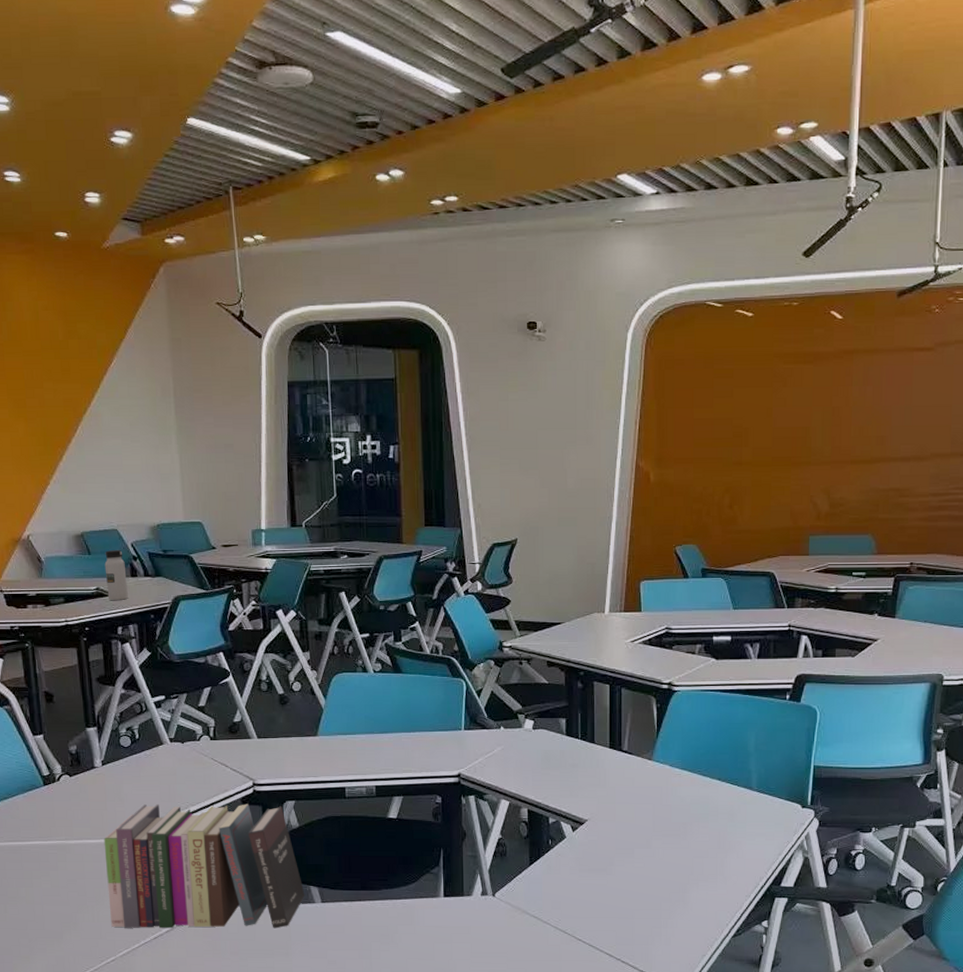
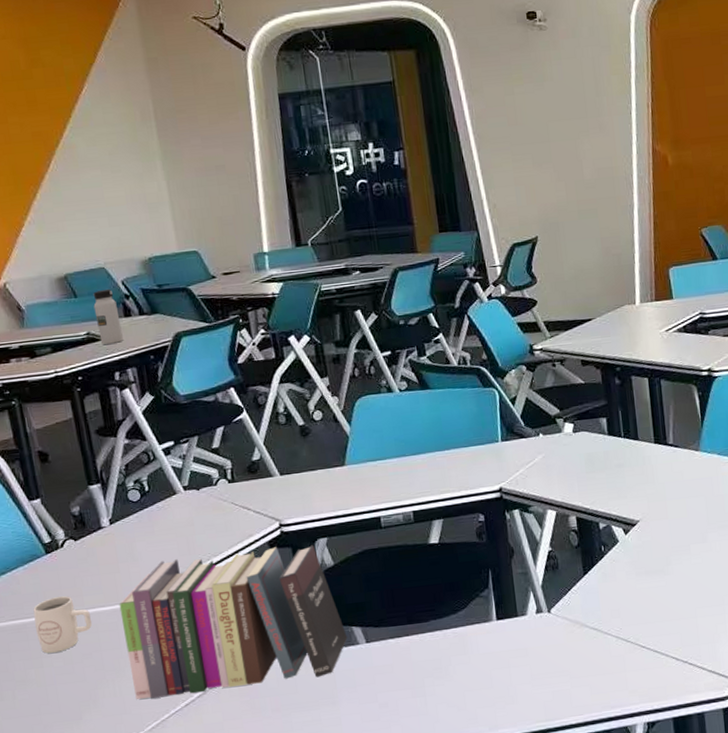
mug: none [28,826,79,876] -> present [33,596,93,654]

